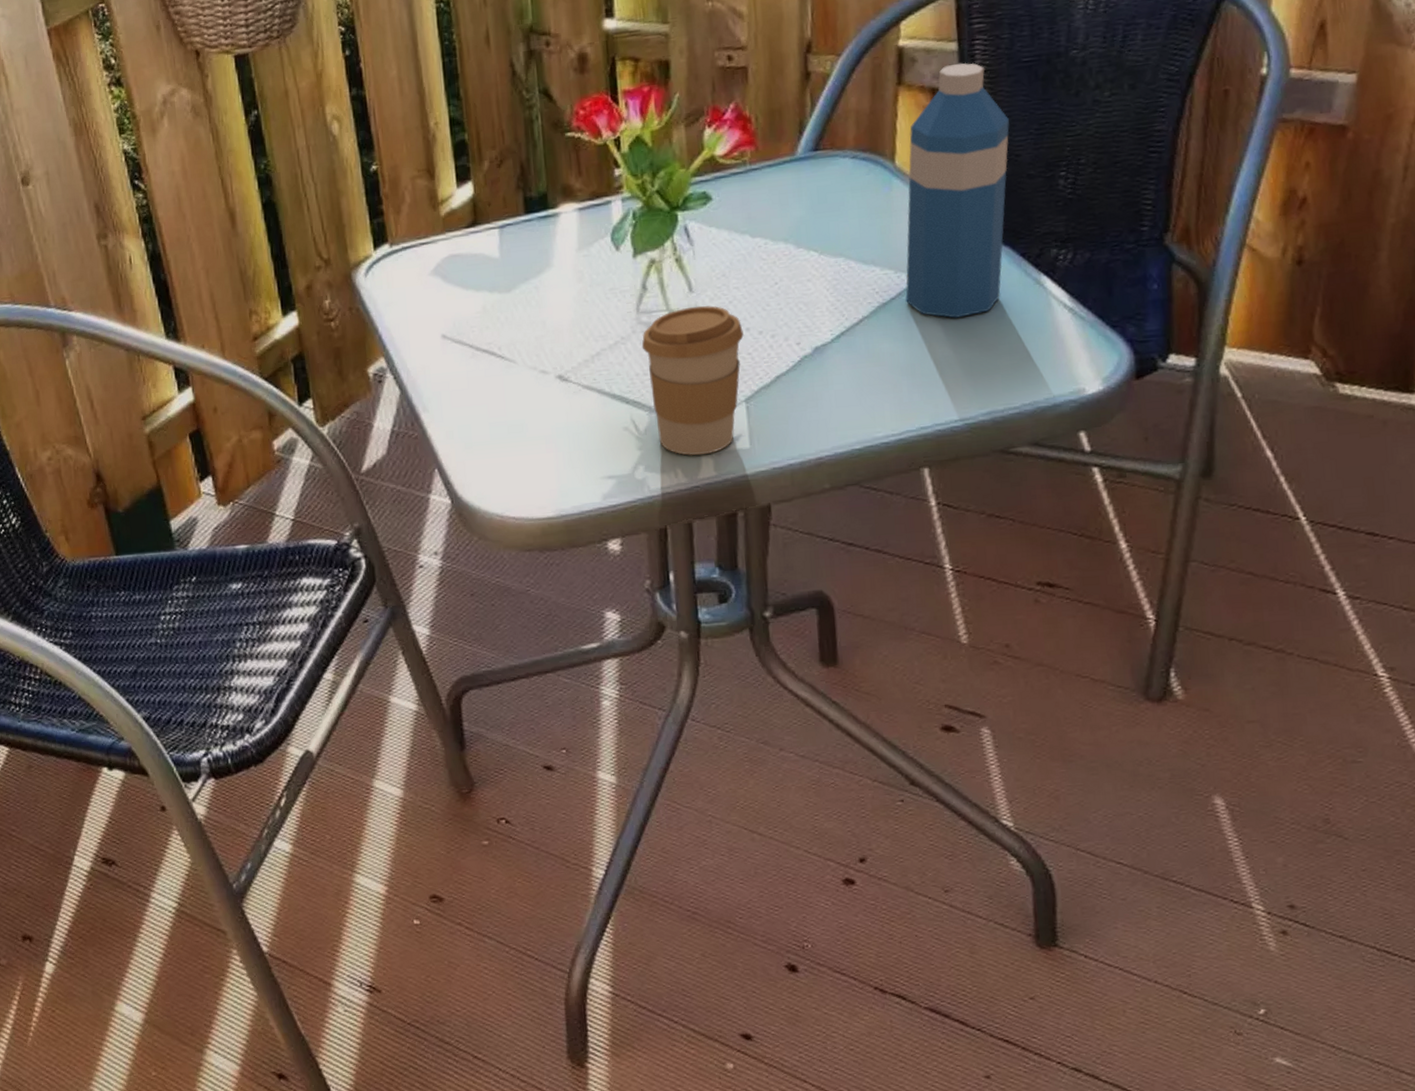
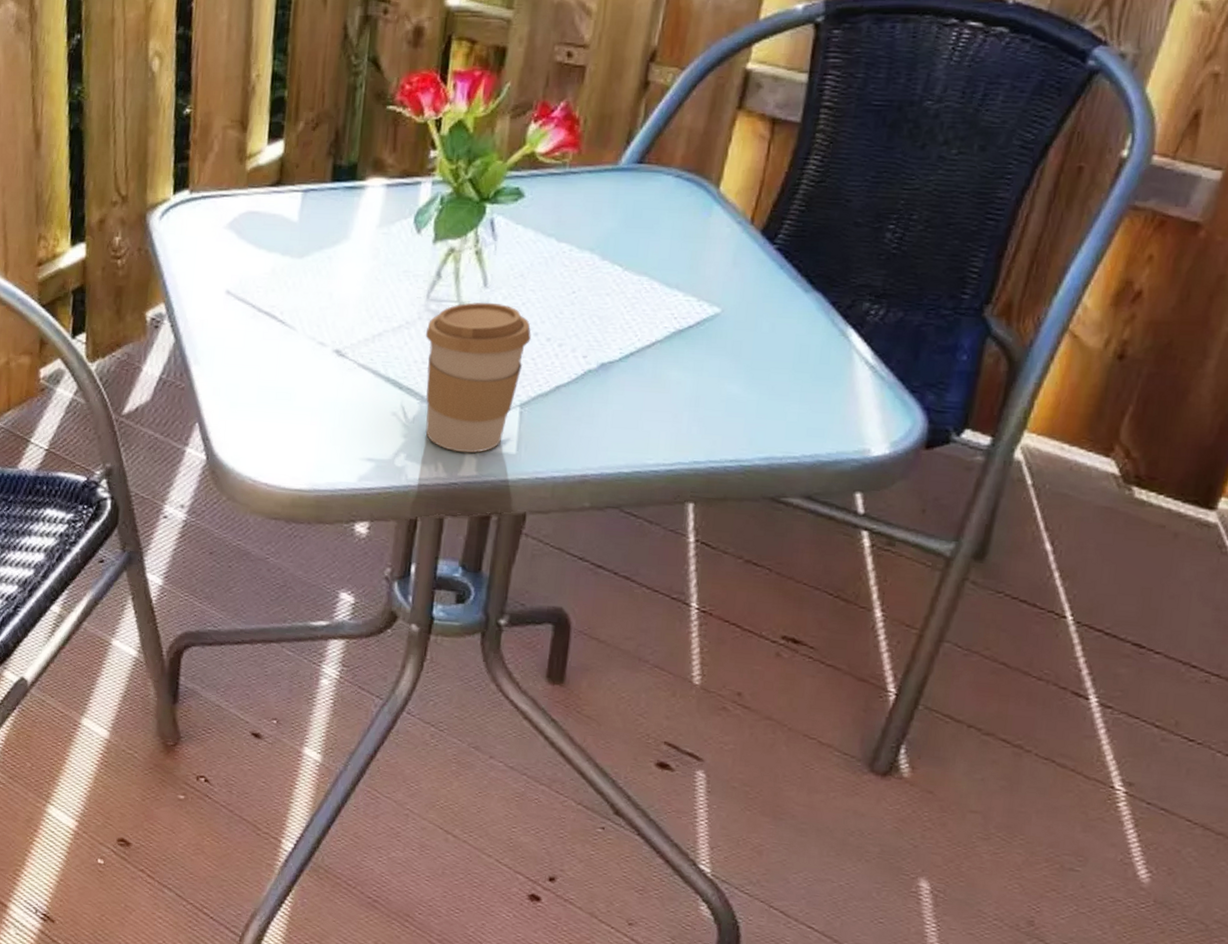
water bottle: present [905,63,1010,318] -> none [703,96,846,357]

